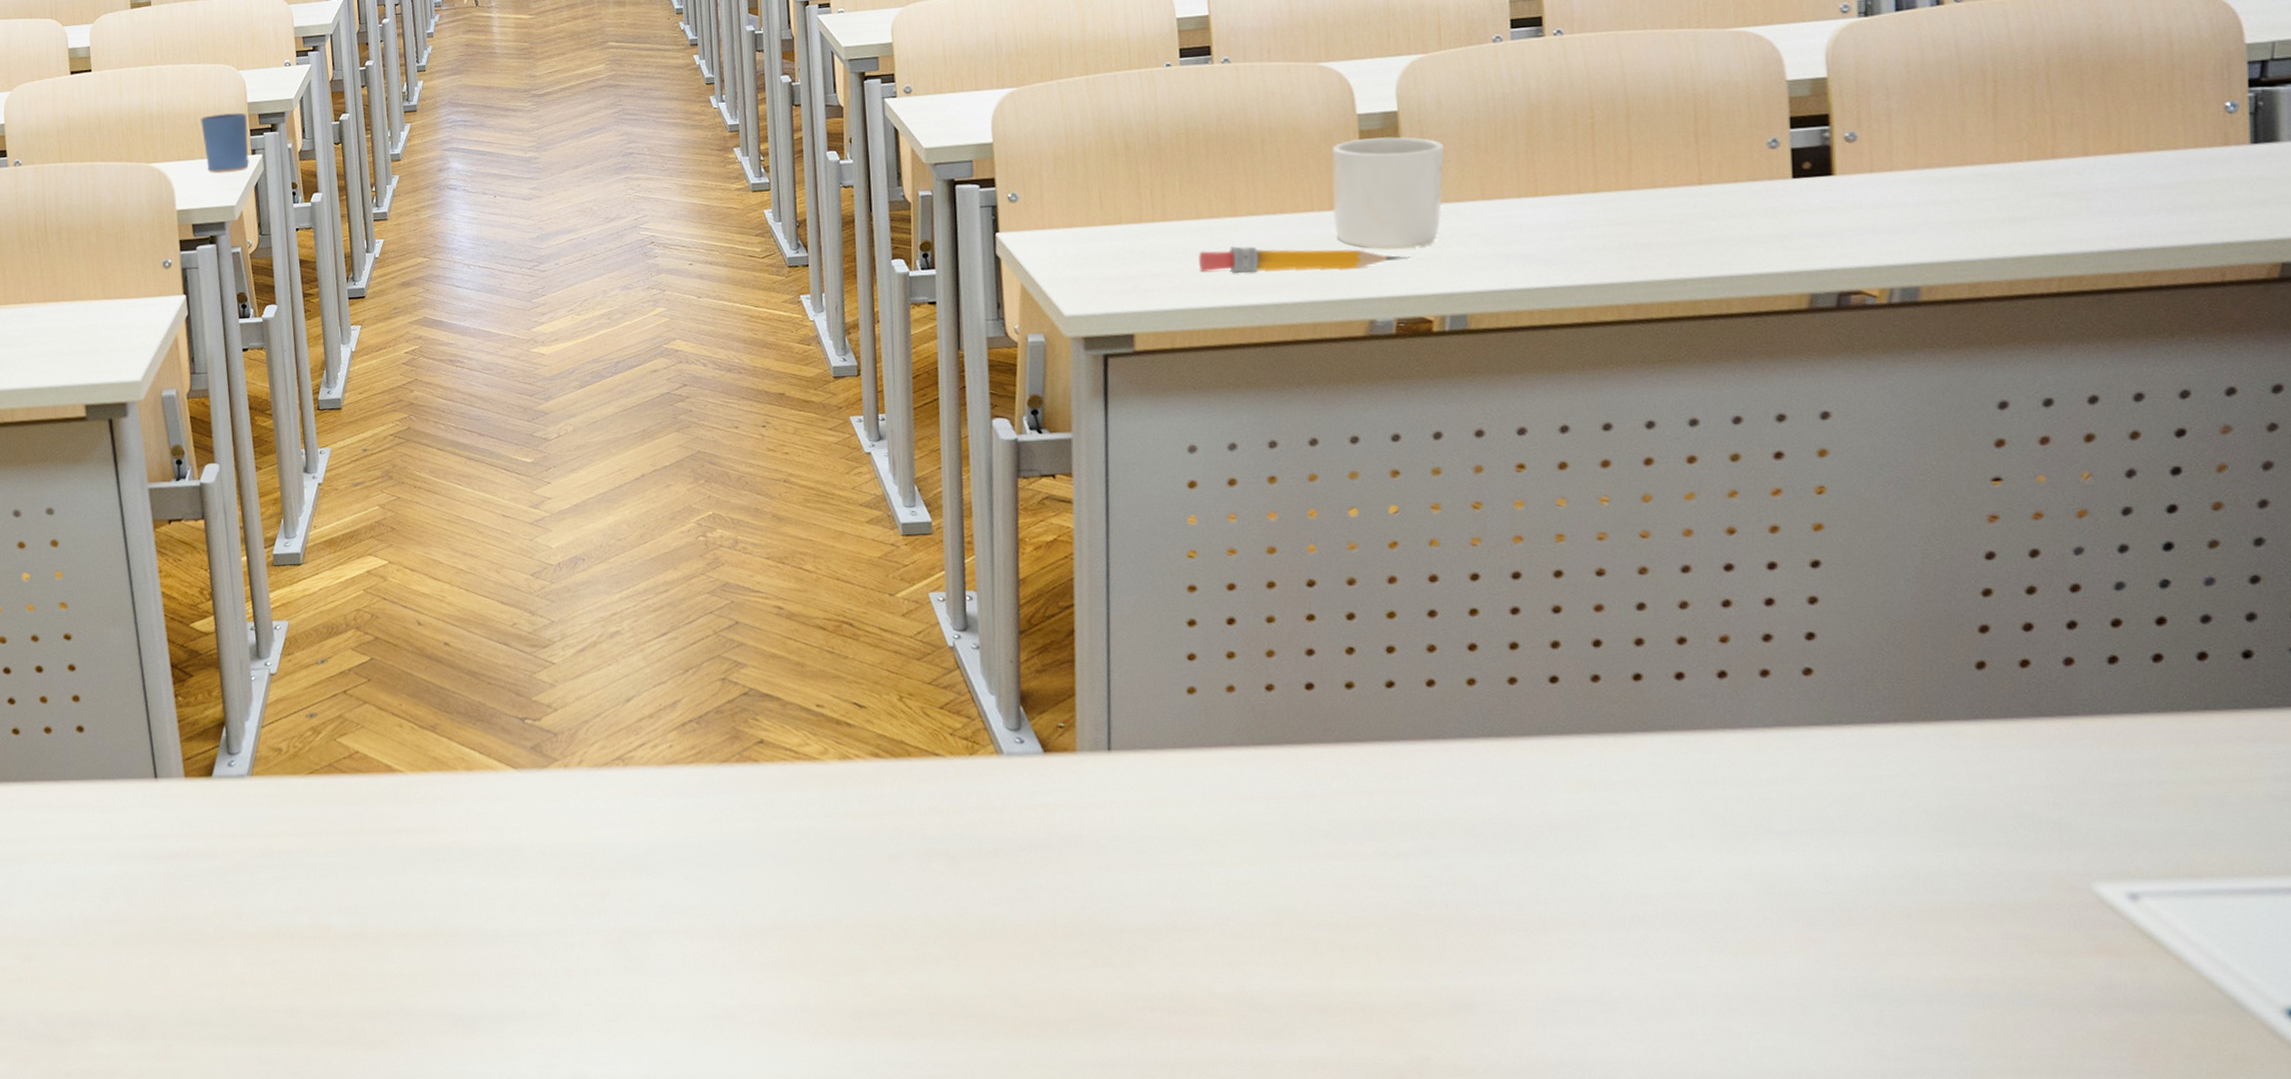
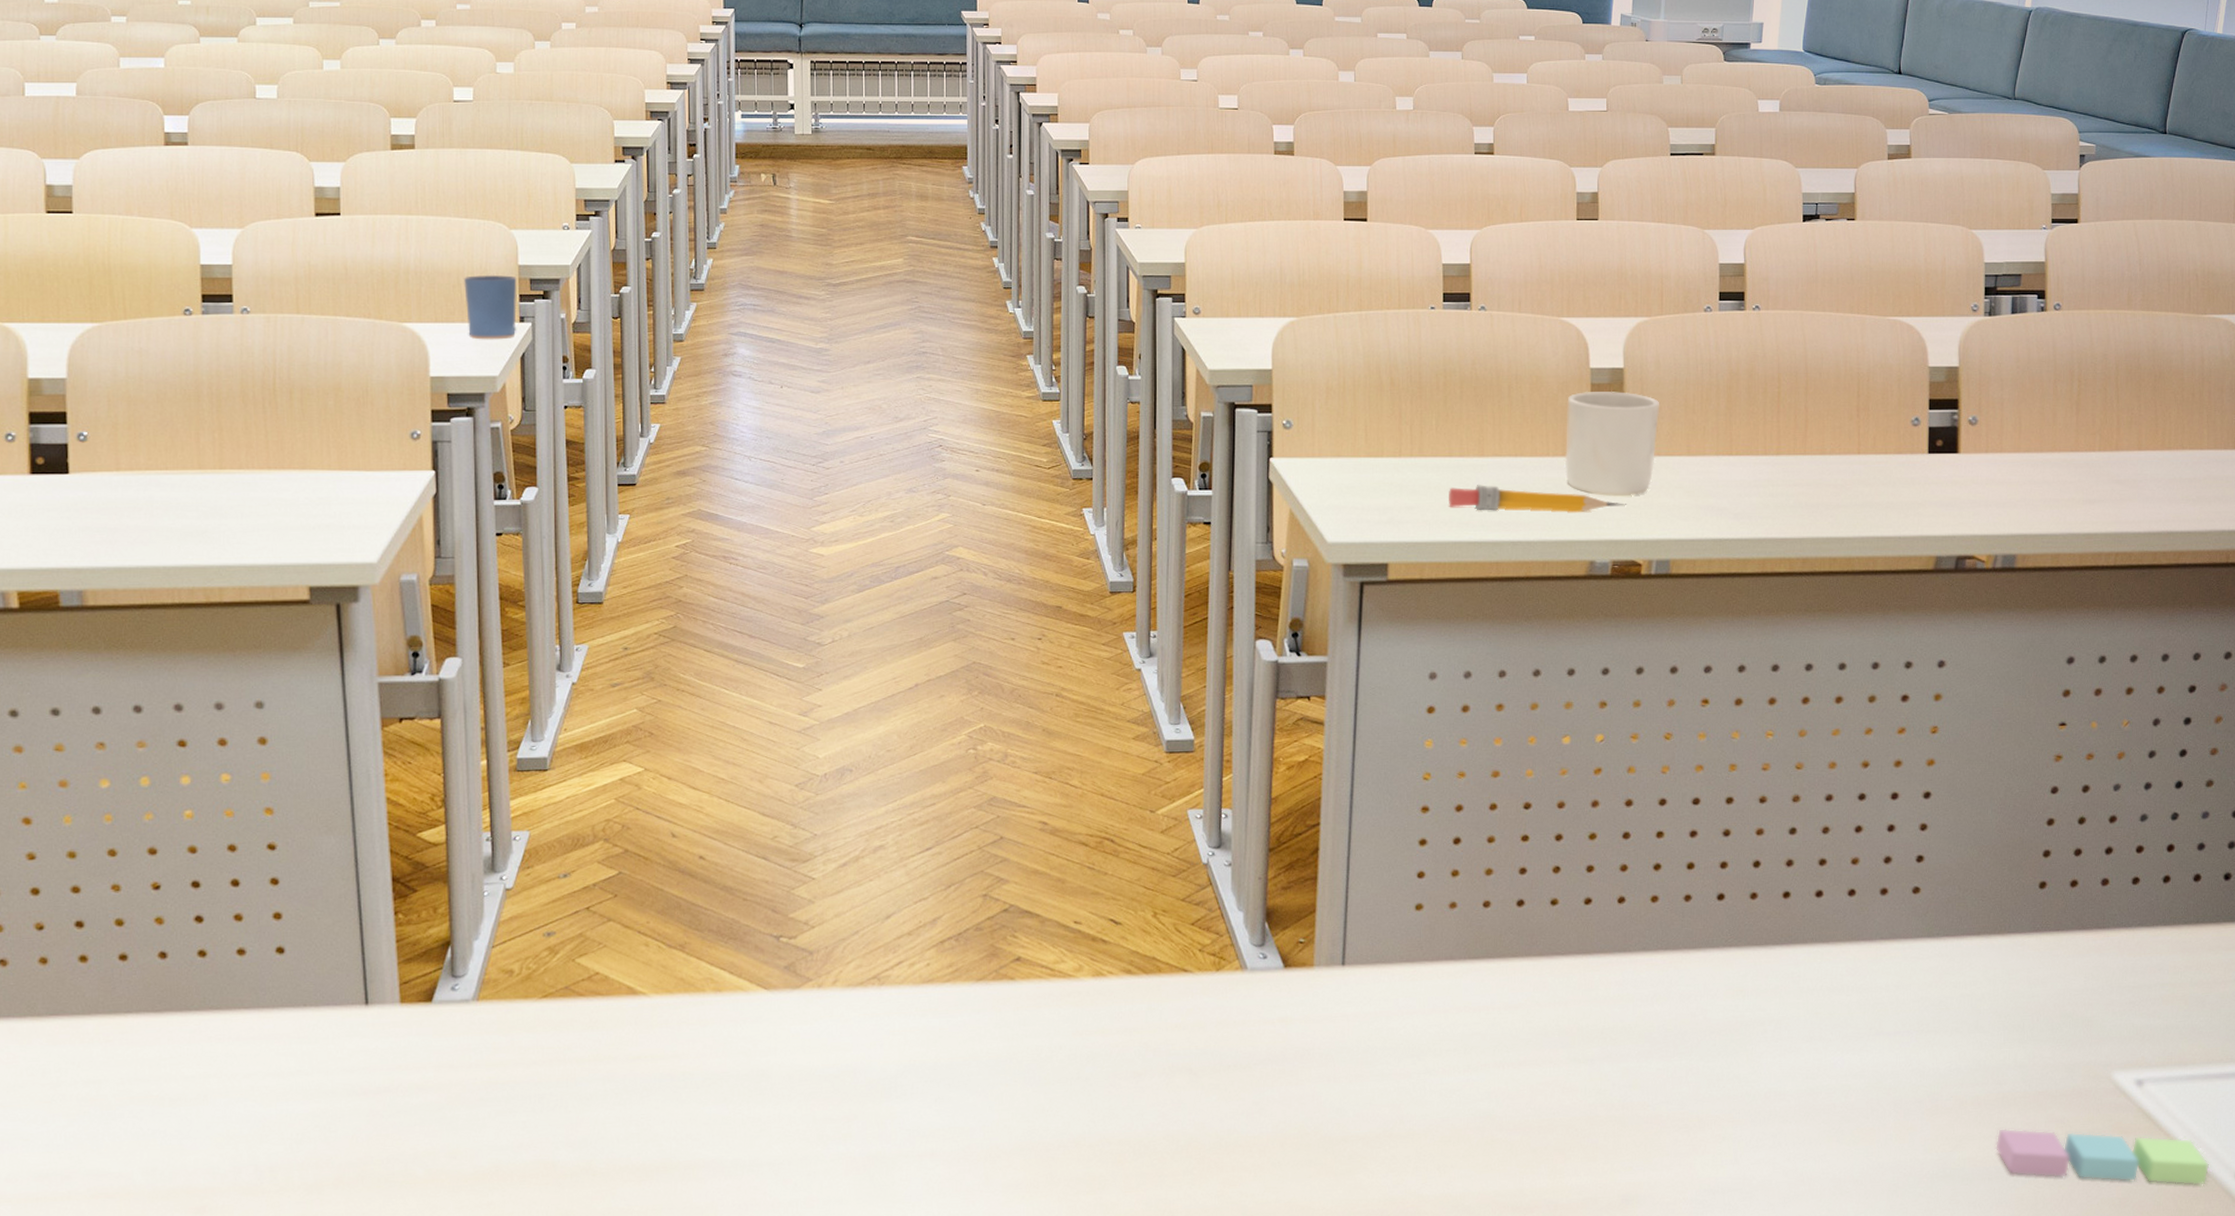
sticky notes: none [1933,944,2243,1021] -> present [1995,1128,2210,1186]

